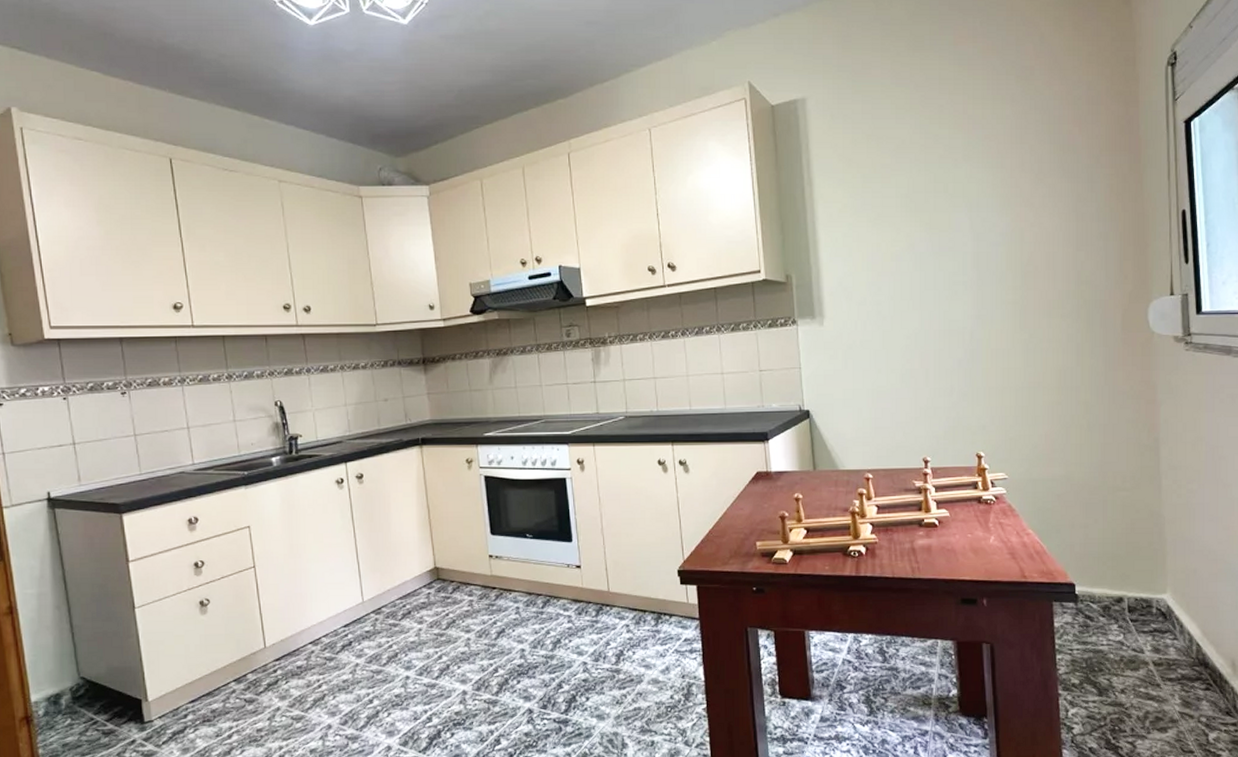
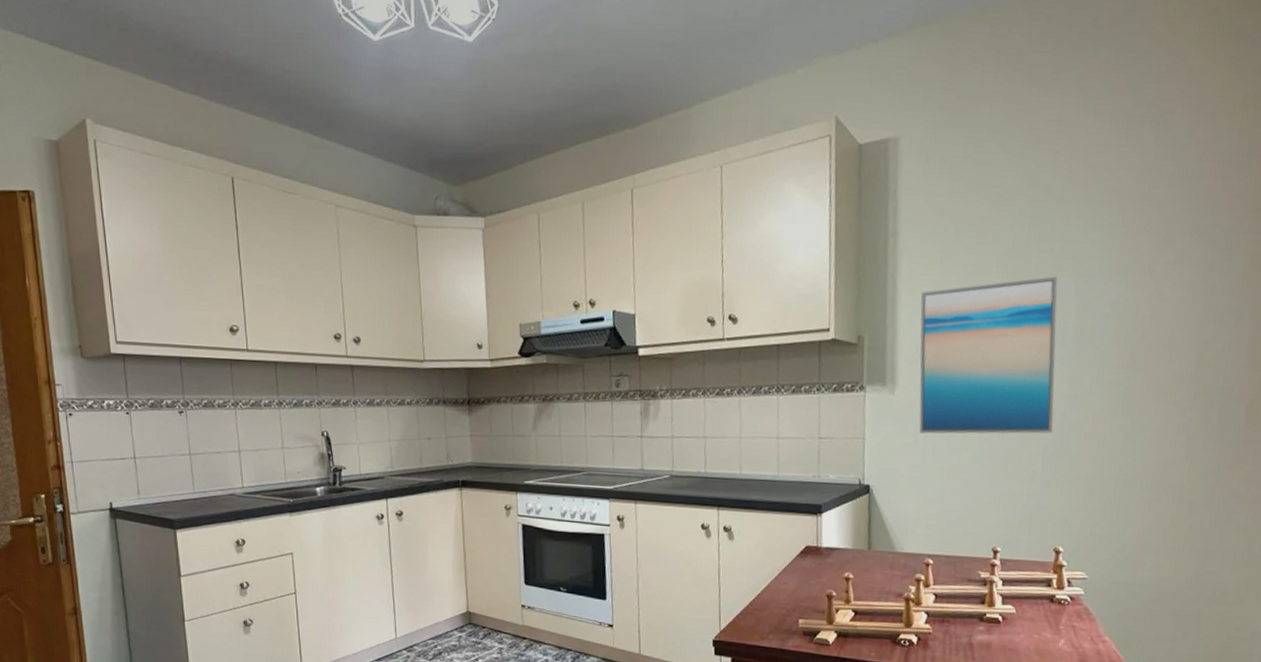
wall art: none [838,213,964,359] -> present [919,276,1058,434]

